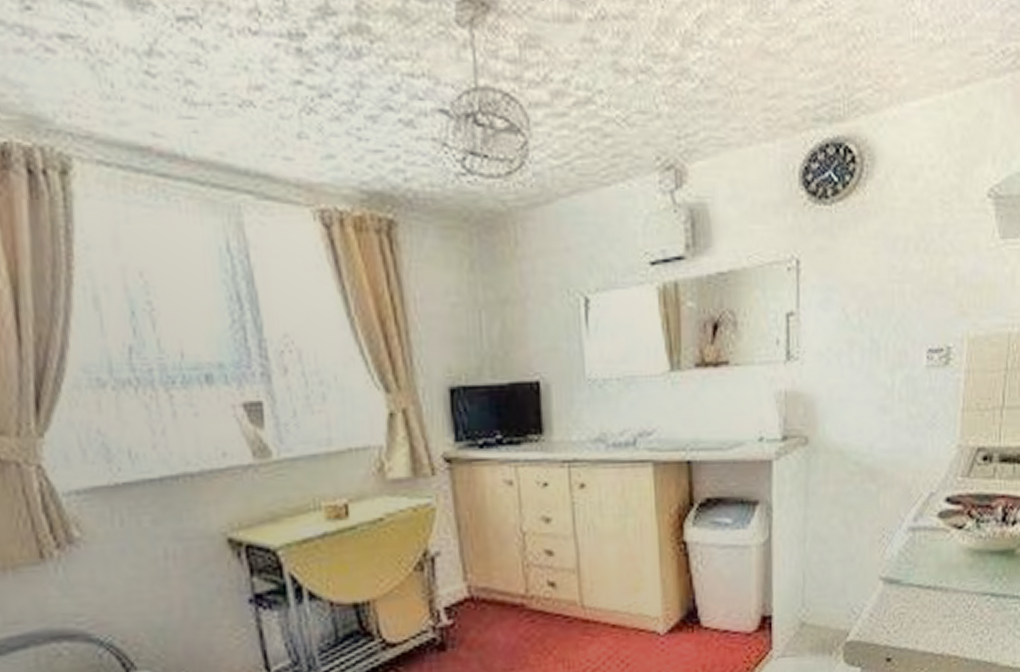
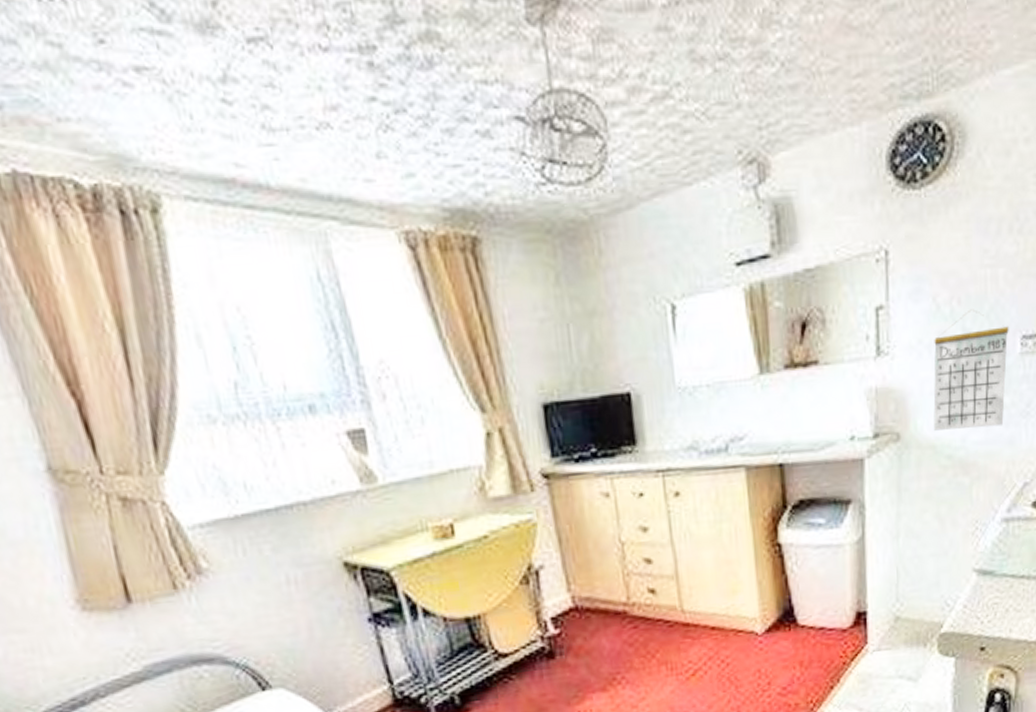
calendar: none [841,321,915,437] -> present [933,309,1009,431]

